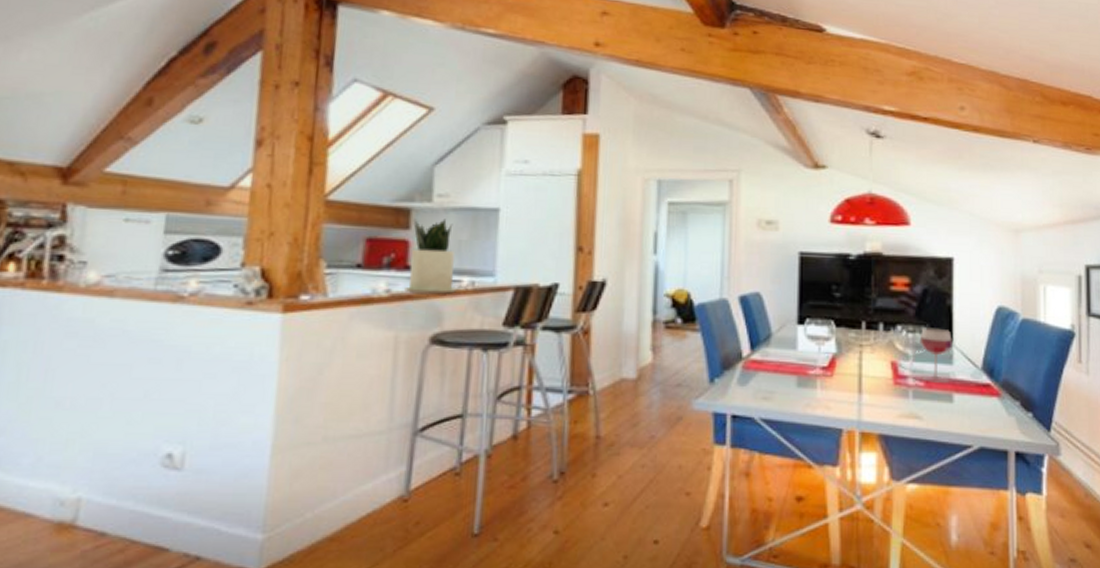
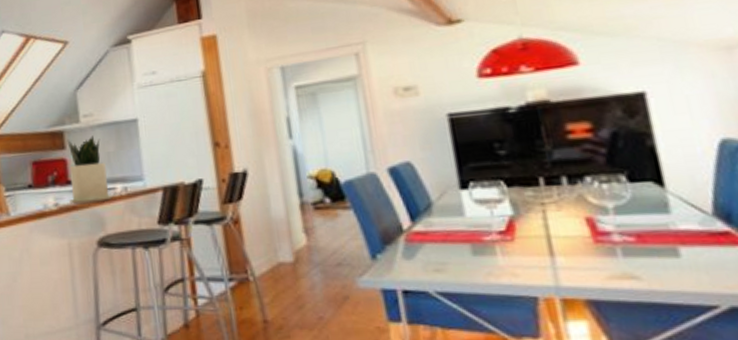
wineglass: present [919,327,952,384] -> none [618,173,671,237]

